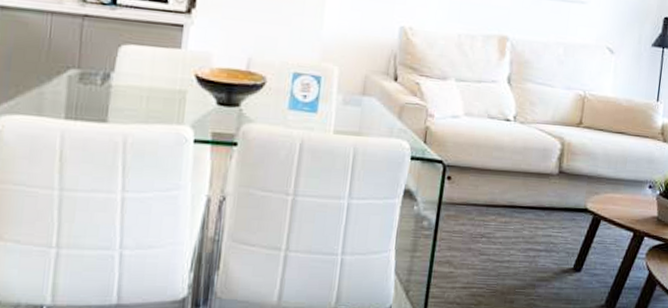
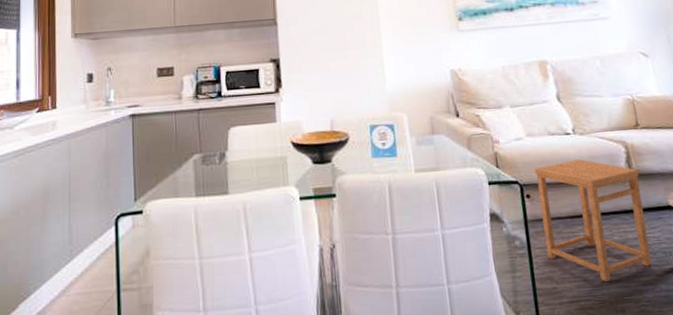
side table: none [453,148,568,273] -> present [534,159,652,282]

